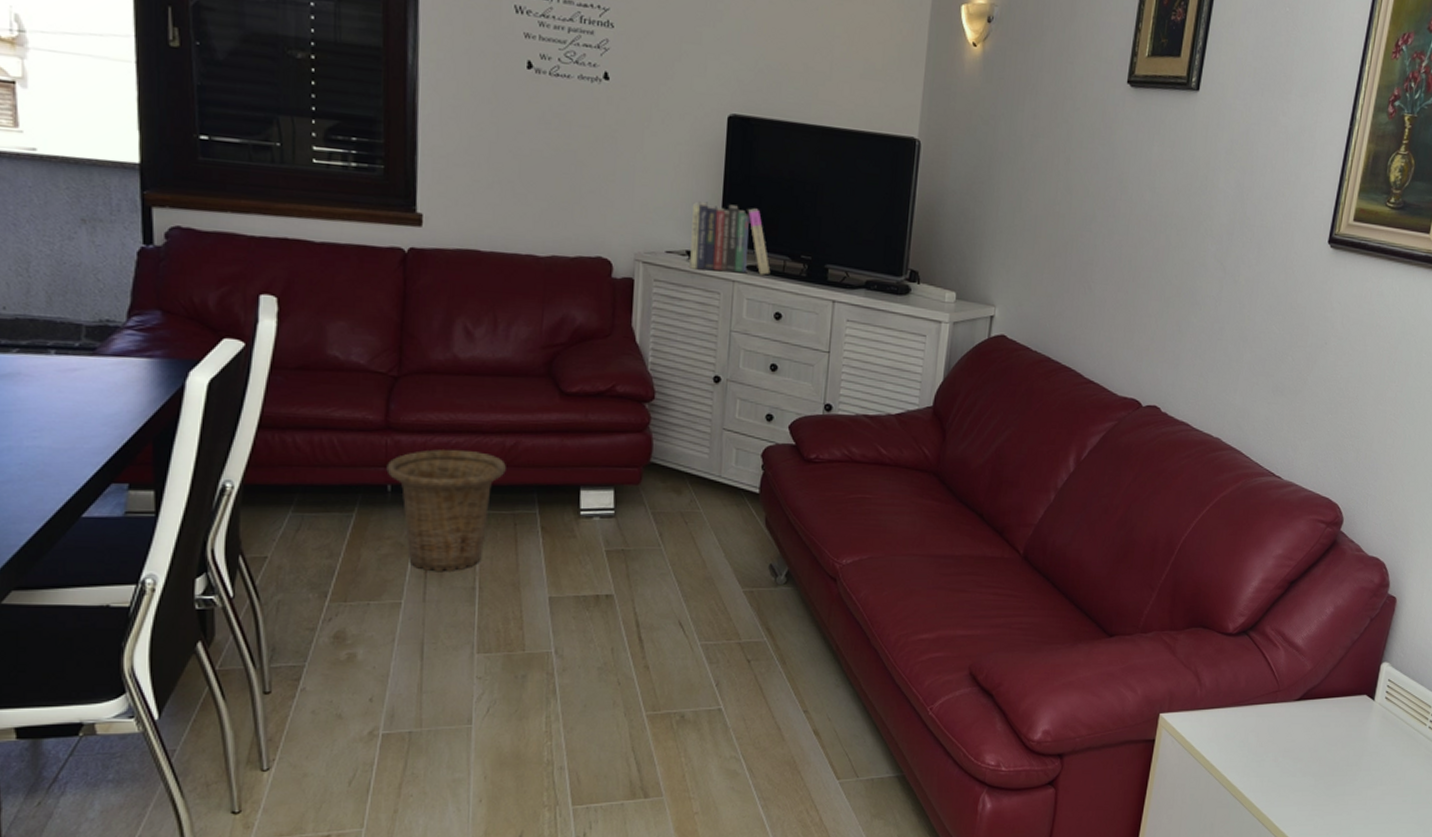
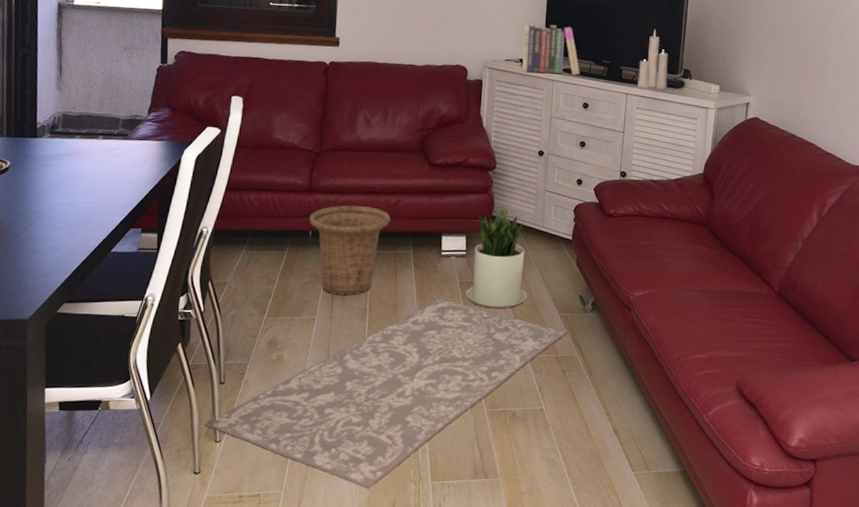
rug: none [243,572,753,819] -> present [204,298,567,488]
planter: none [614,450,699,584] -> present [465,207,527,309]
candle: none [847,216,890,298] -> present [636,30,668,91]

